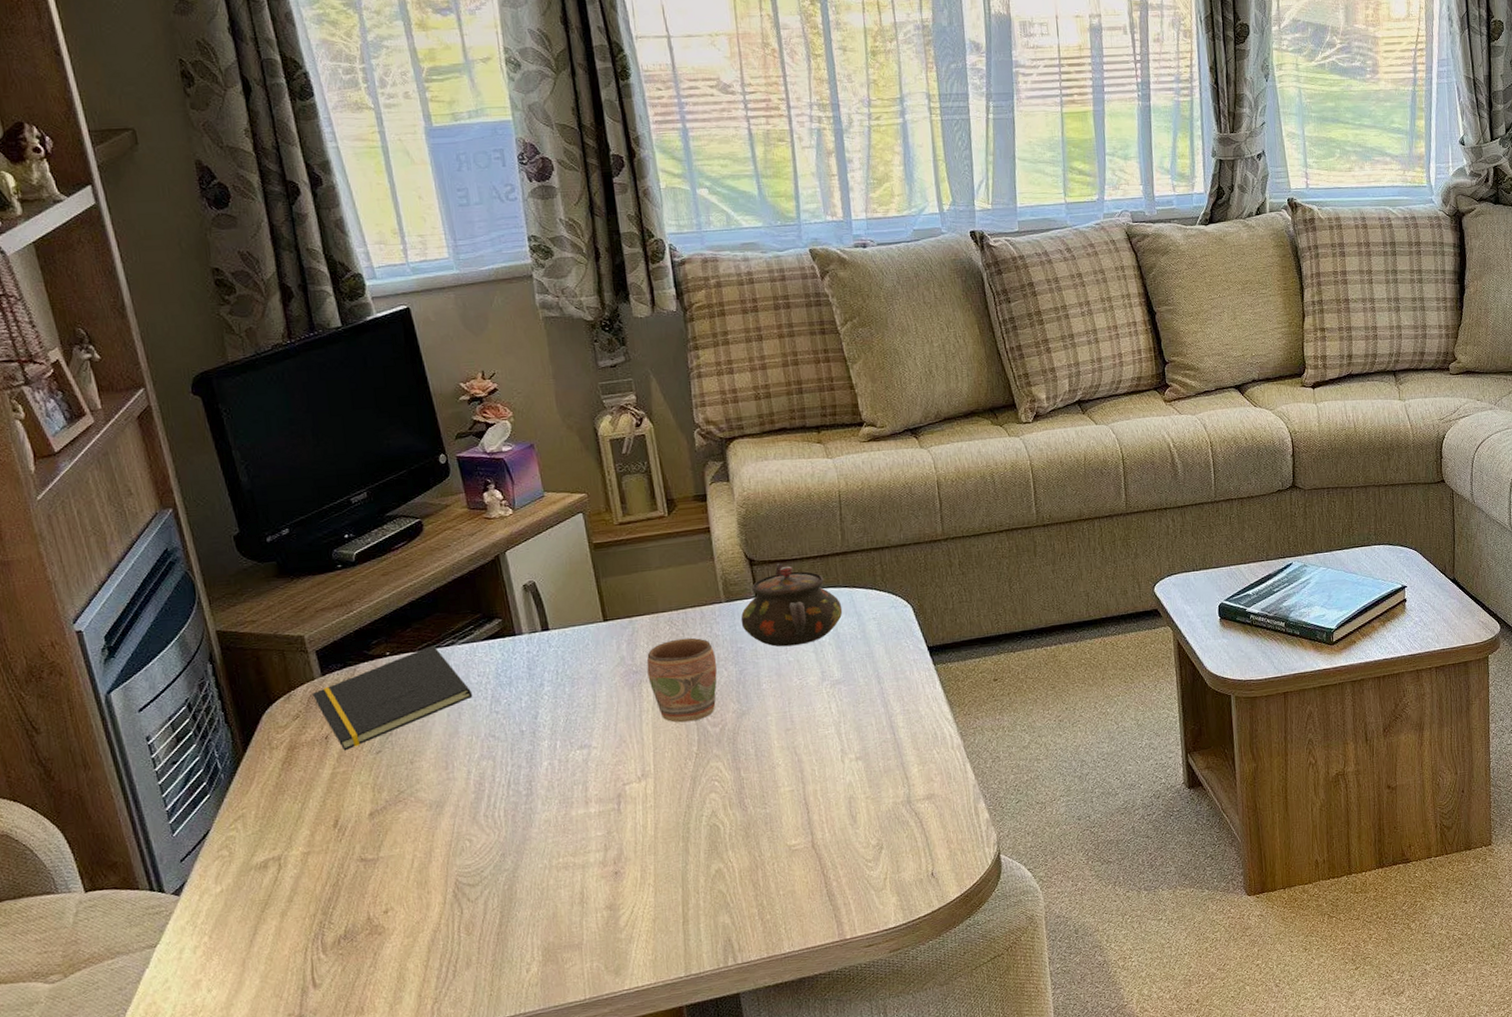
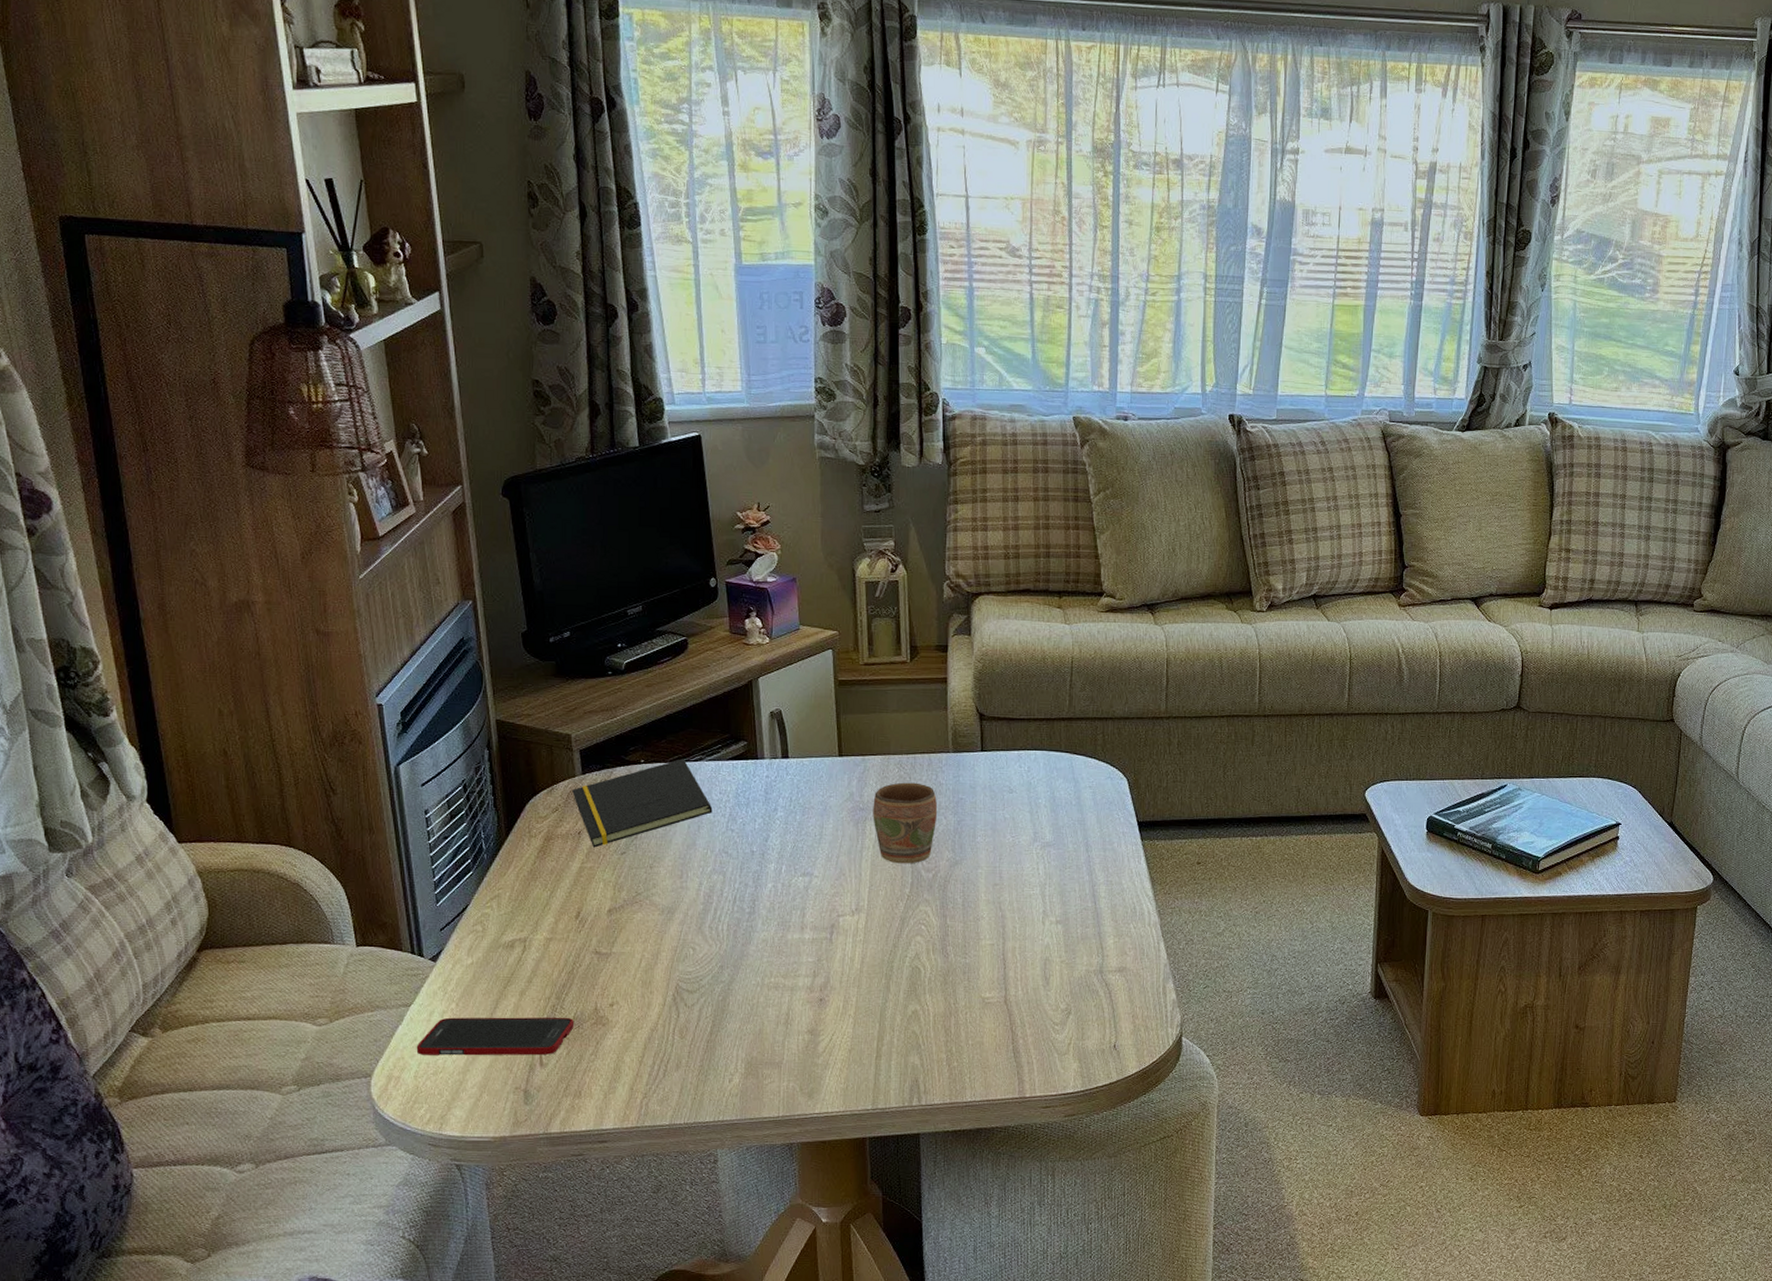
cell phone: none [168,932,347,997] -> present [416,1017,575,1056]
teapot: present [741,563,843,647] -> none [965,720,1061,804]

